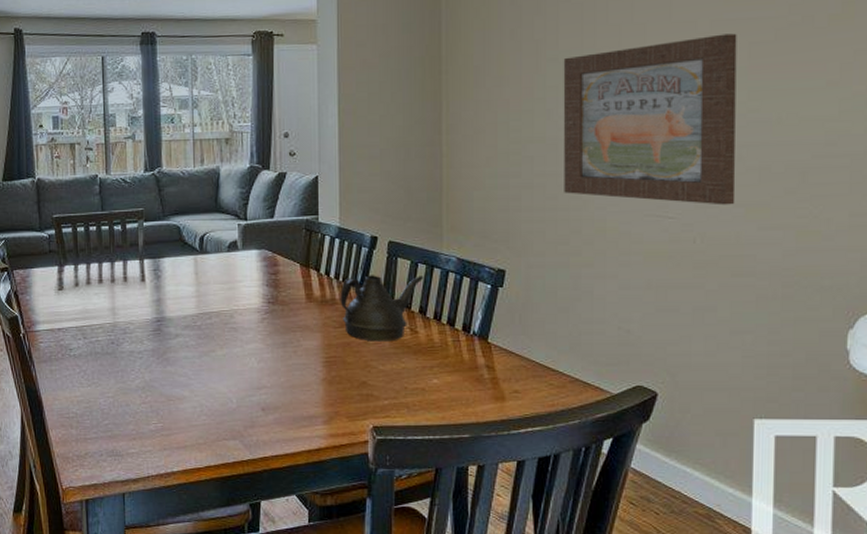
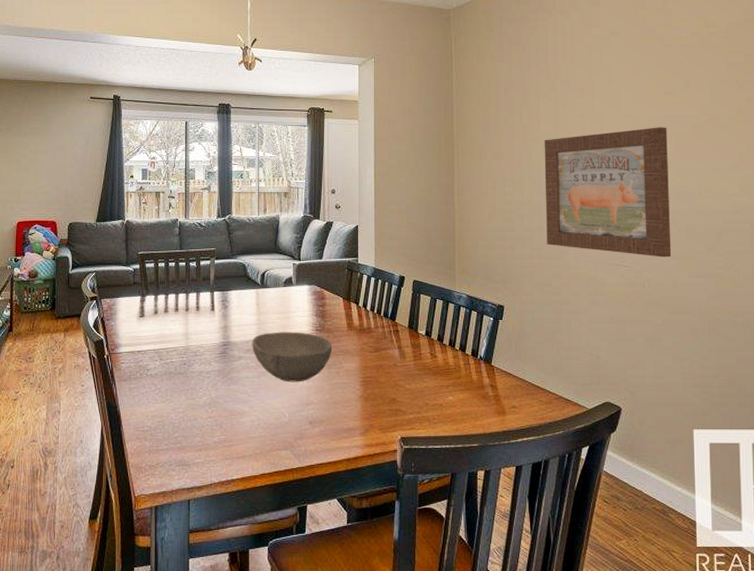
bowl: none [191,305,288,363] -> present [252,332,333,382]
teapot: present [340,275,424,342] -> none [374,308,441,364]

